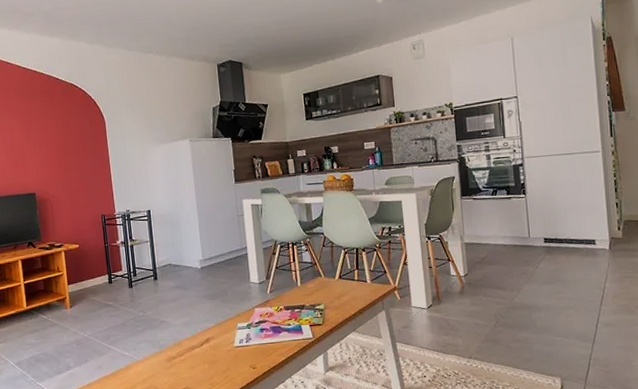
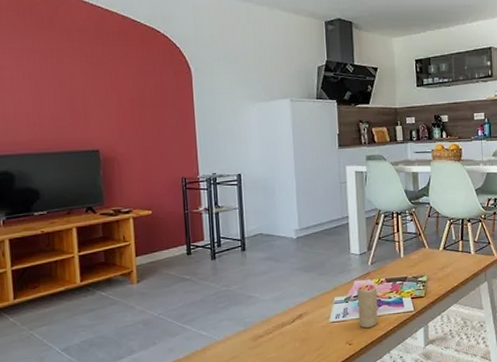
candle: none [258,315,279,353] -> present [357,288,379,328]

